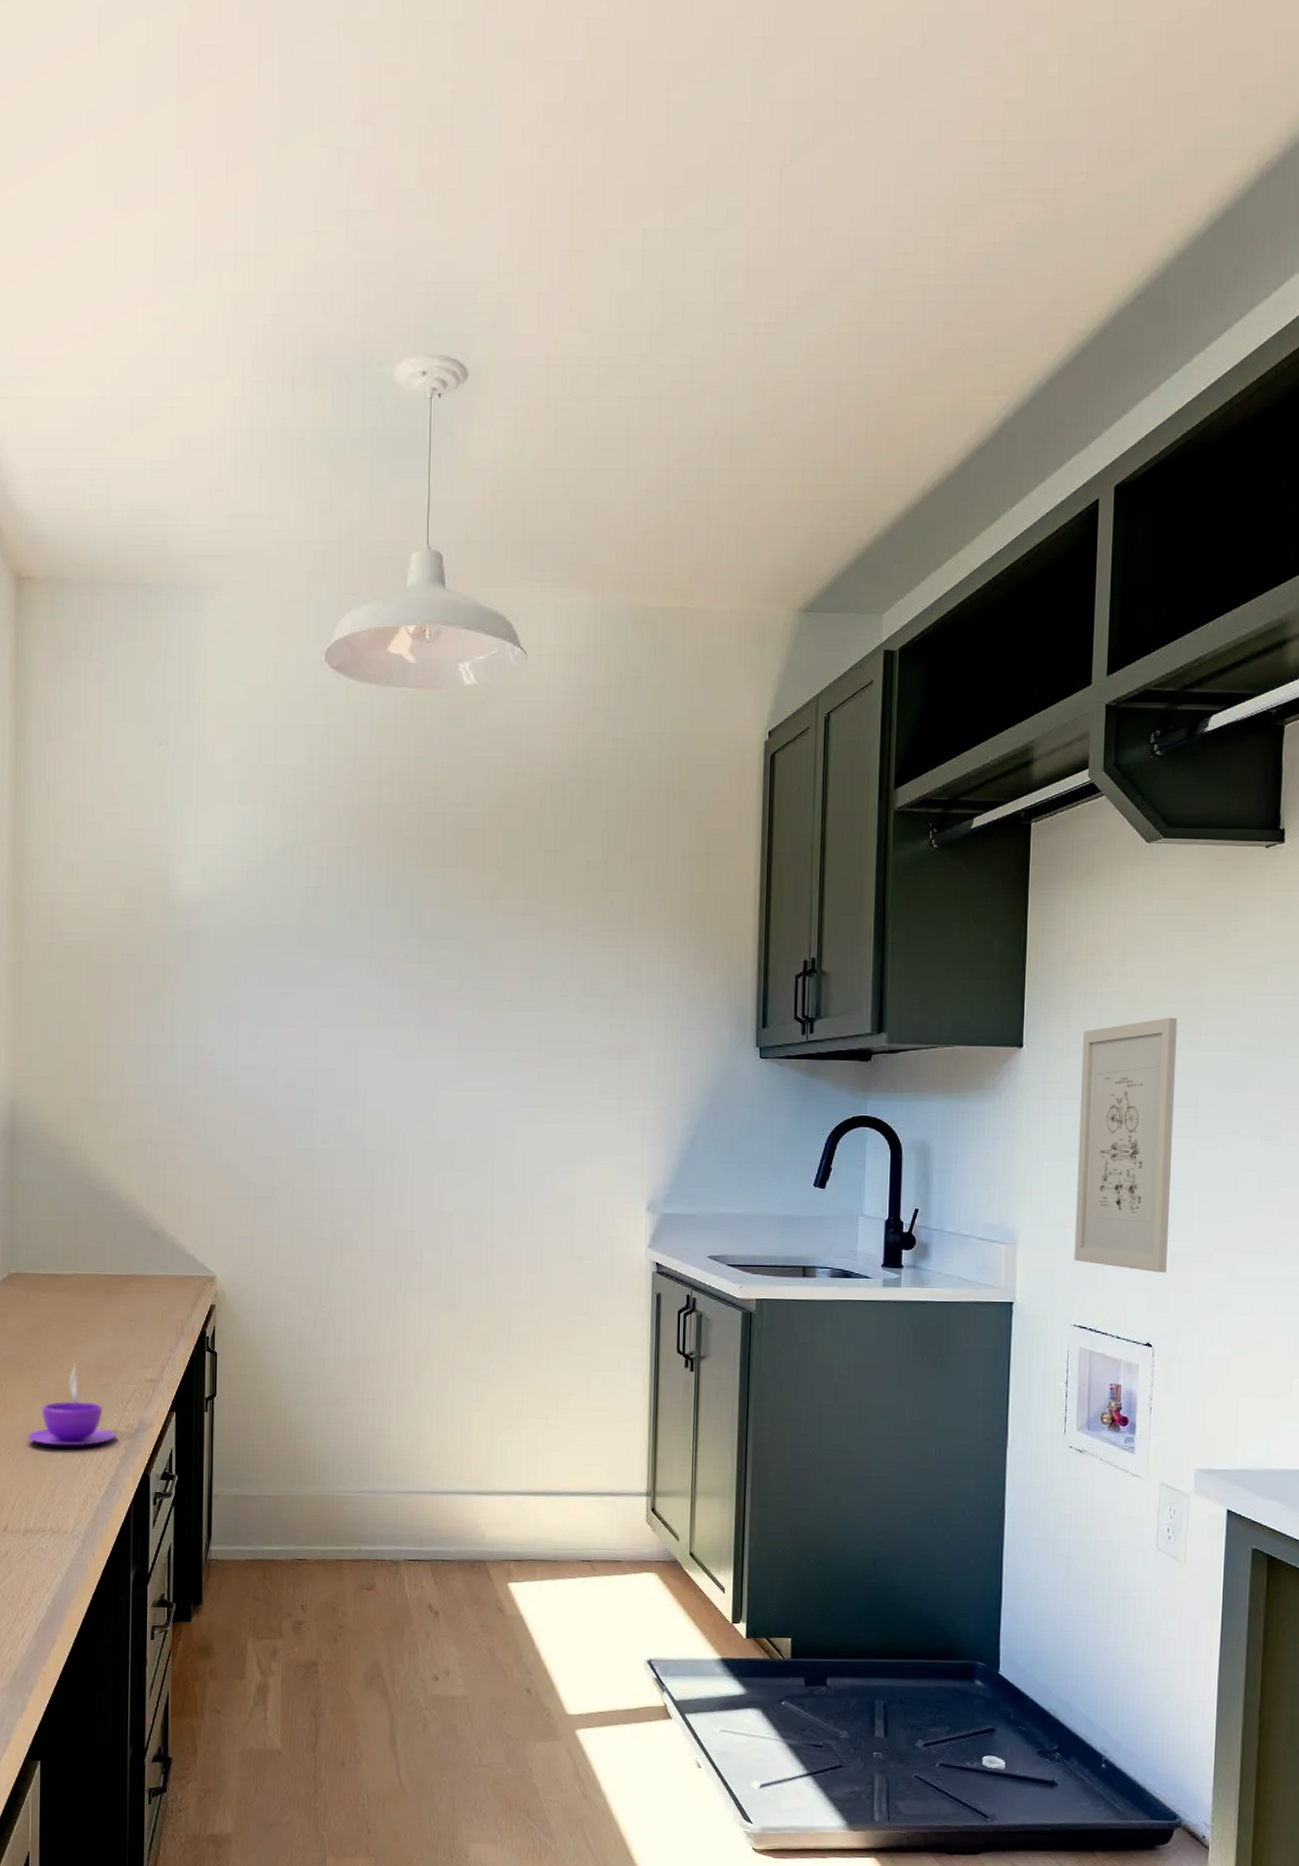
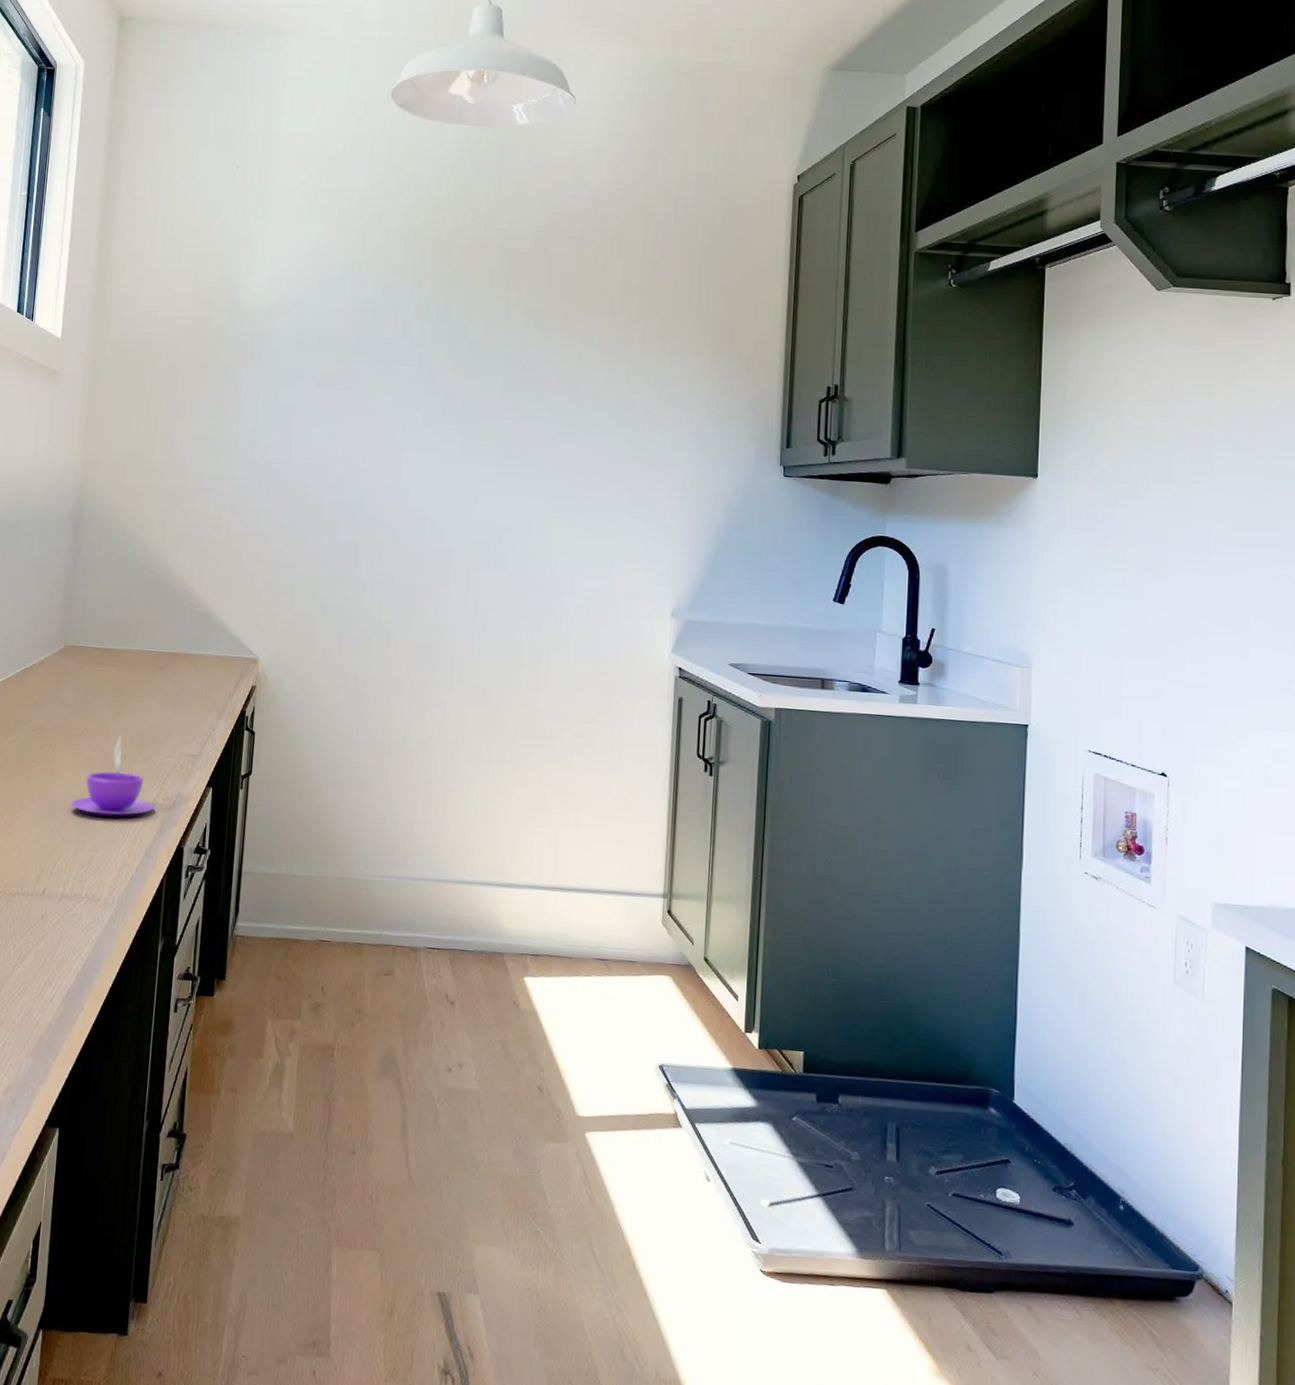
wall art: present [1074,1017,1178,1273] -> none [1088,455,1189,704]

